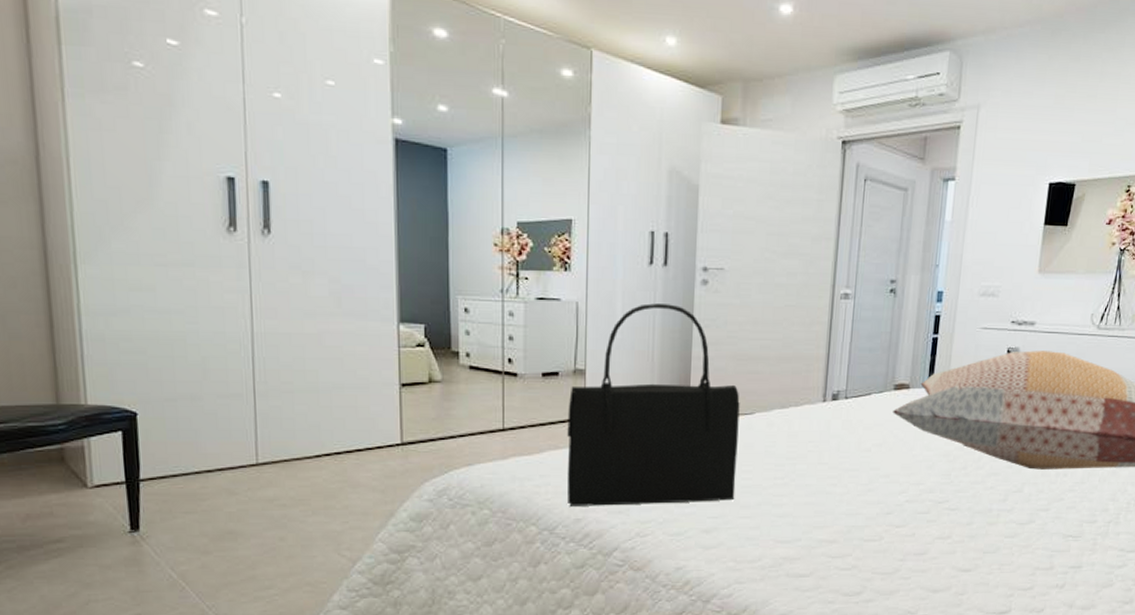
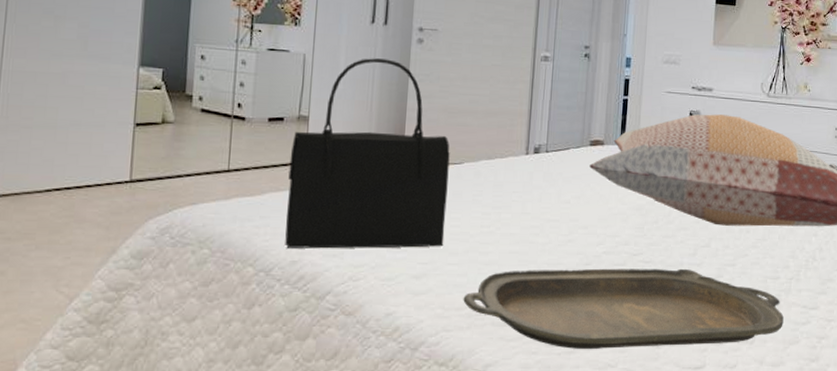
serving tray: none [756,515,1099,598] -> present [463,268,784,350]

